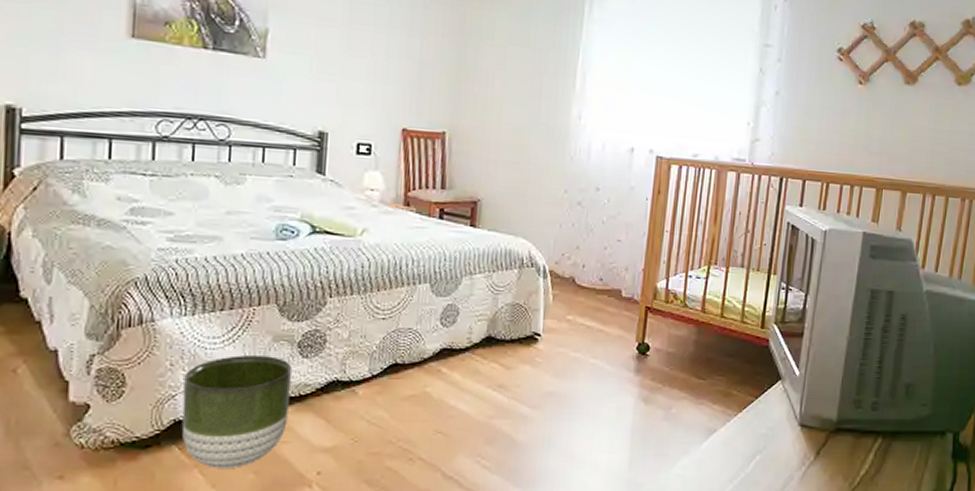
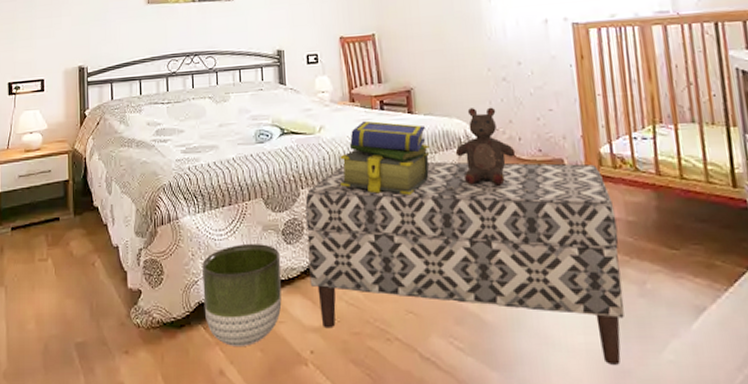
bench: none [326,275,659,481] -> present [305,161,624,366]
stack of books: none [379,228,488,314] -> present [340,120,430,196]
stuffed bear: none [515,229,577,311] -> present [455,107,516,186]

